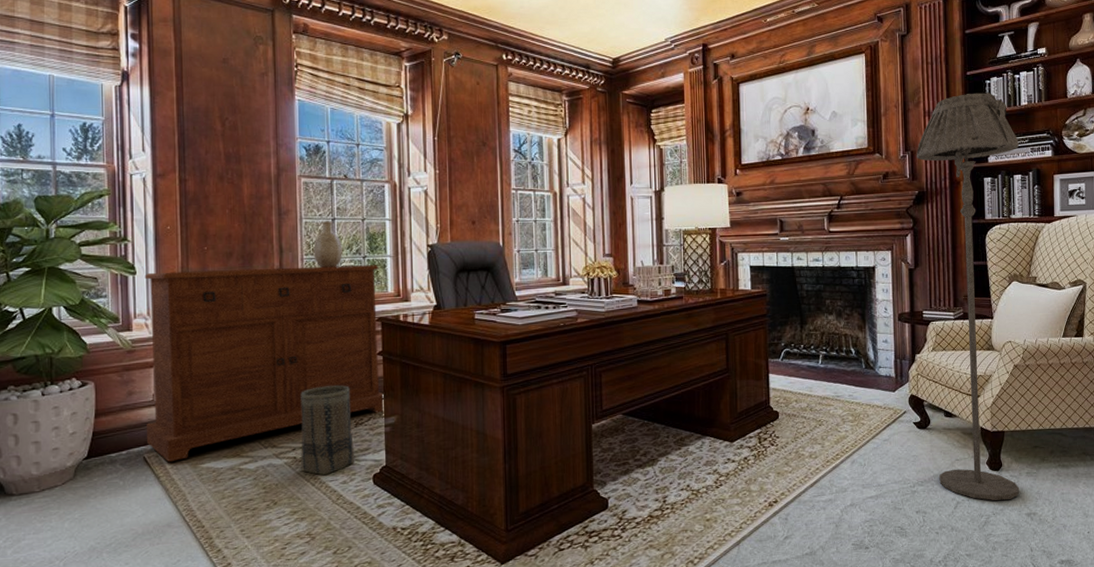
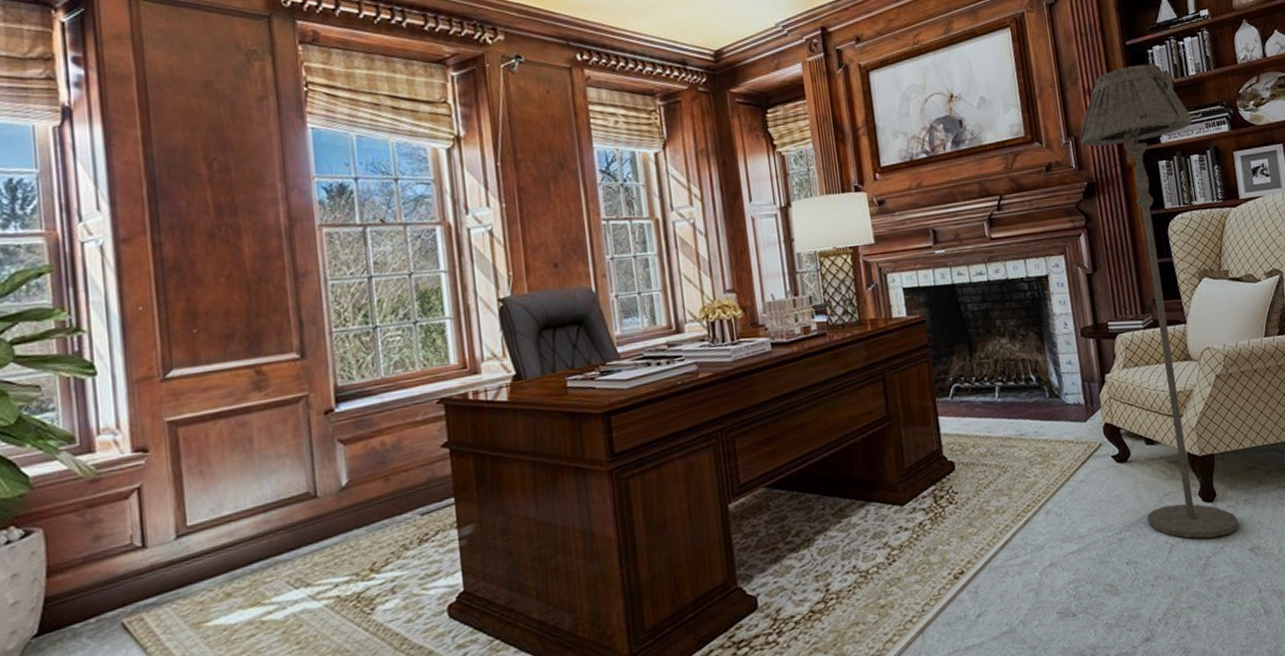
sideboard: present [144,265,385,462] -> none [109,331,458,625]
basket: present [300,385,355,476] -> none [340,492,422,616]
decorative vase: present [313,221,343,268] -> none [345,280,386,342]

